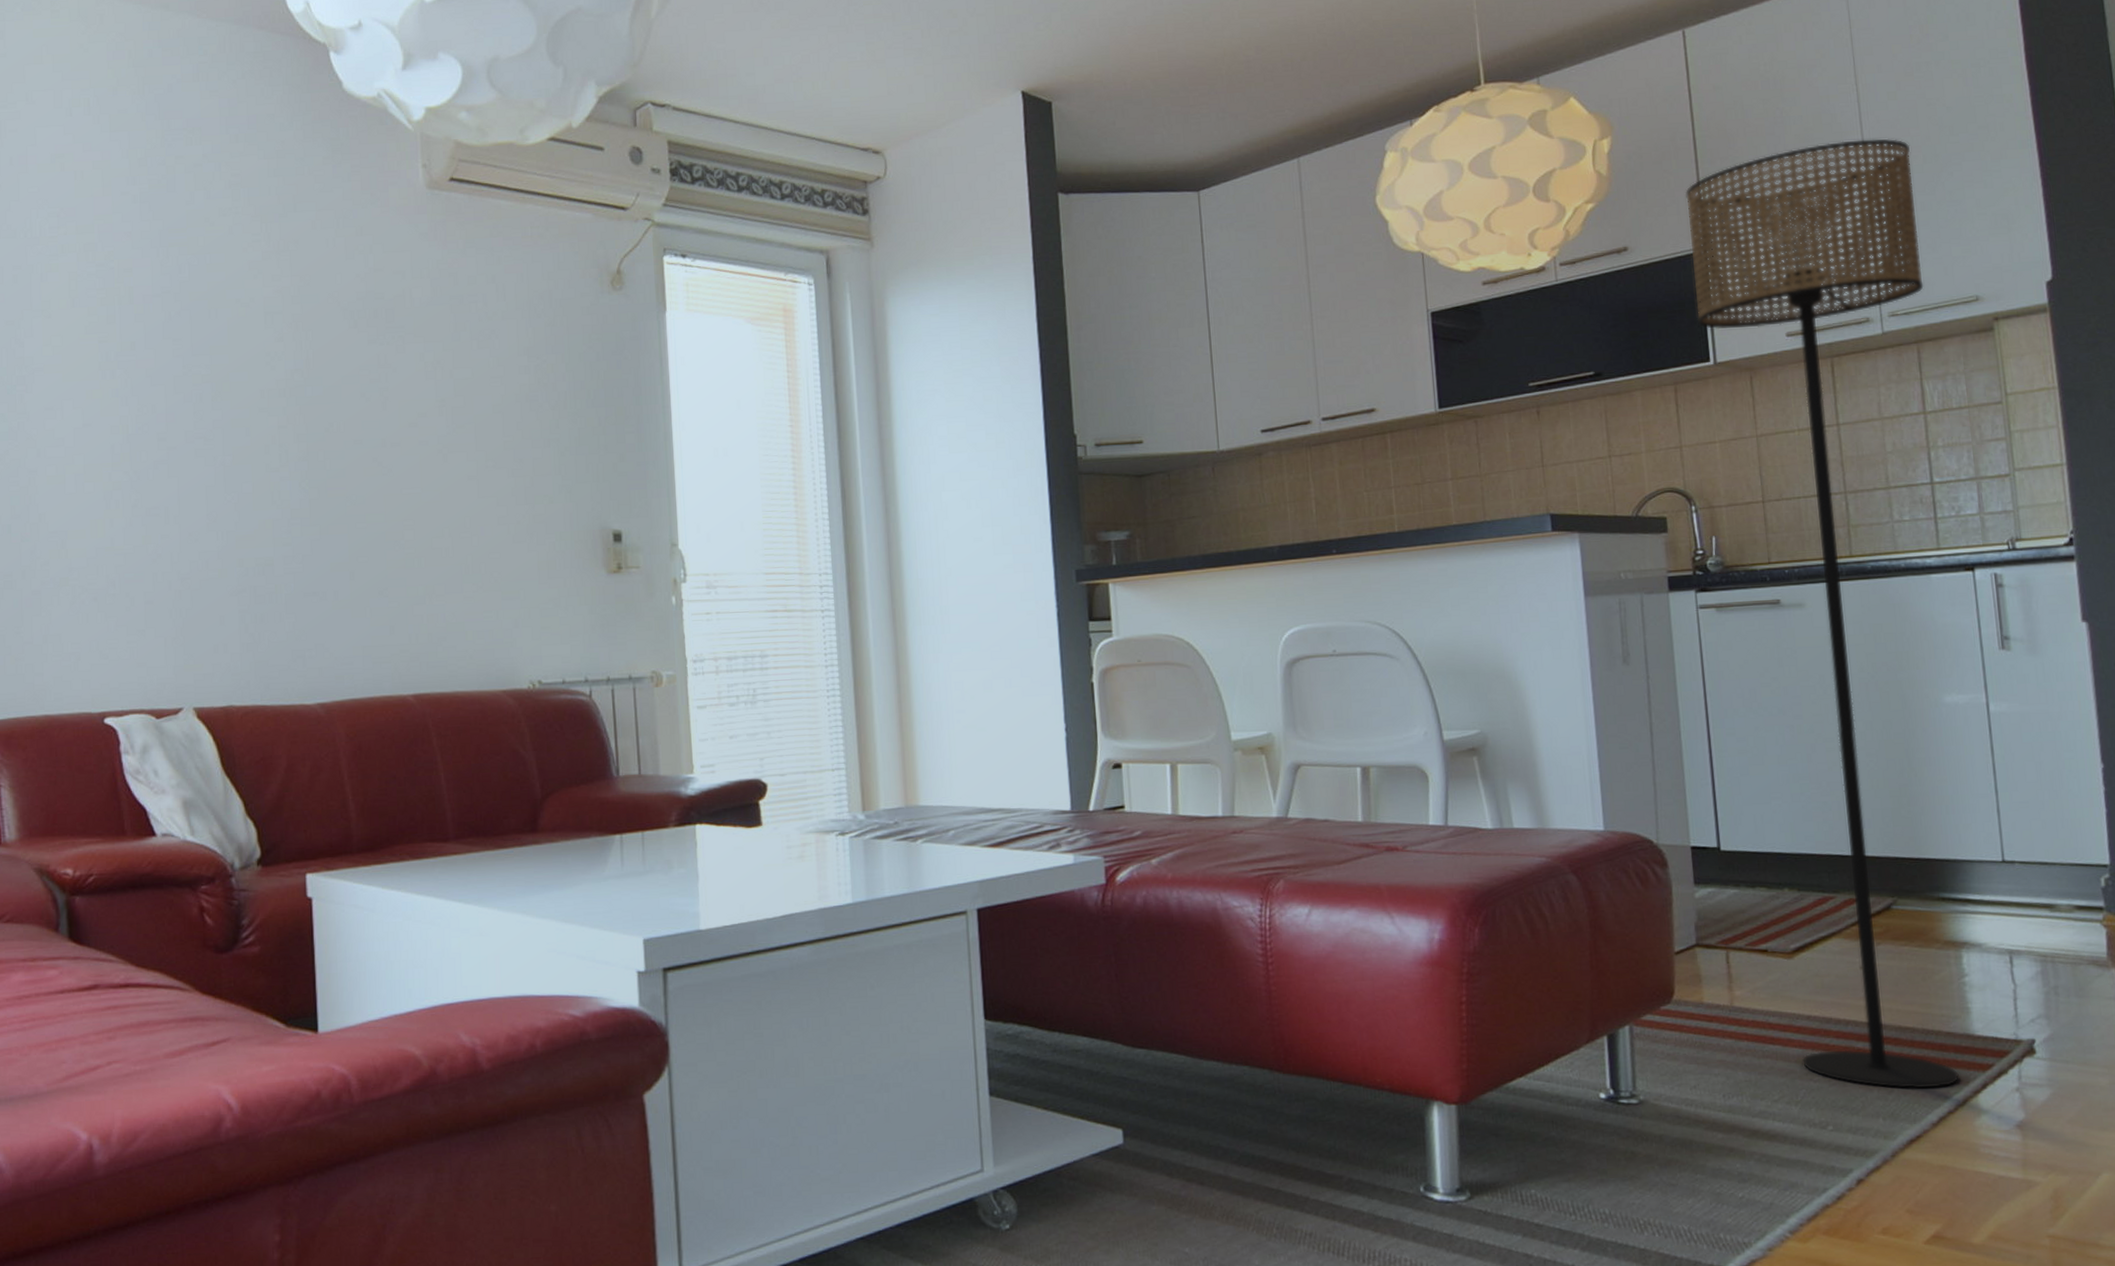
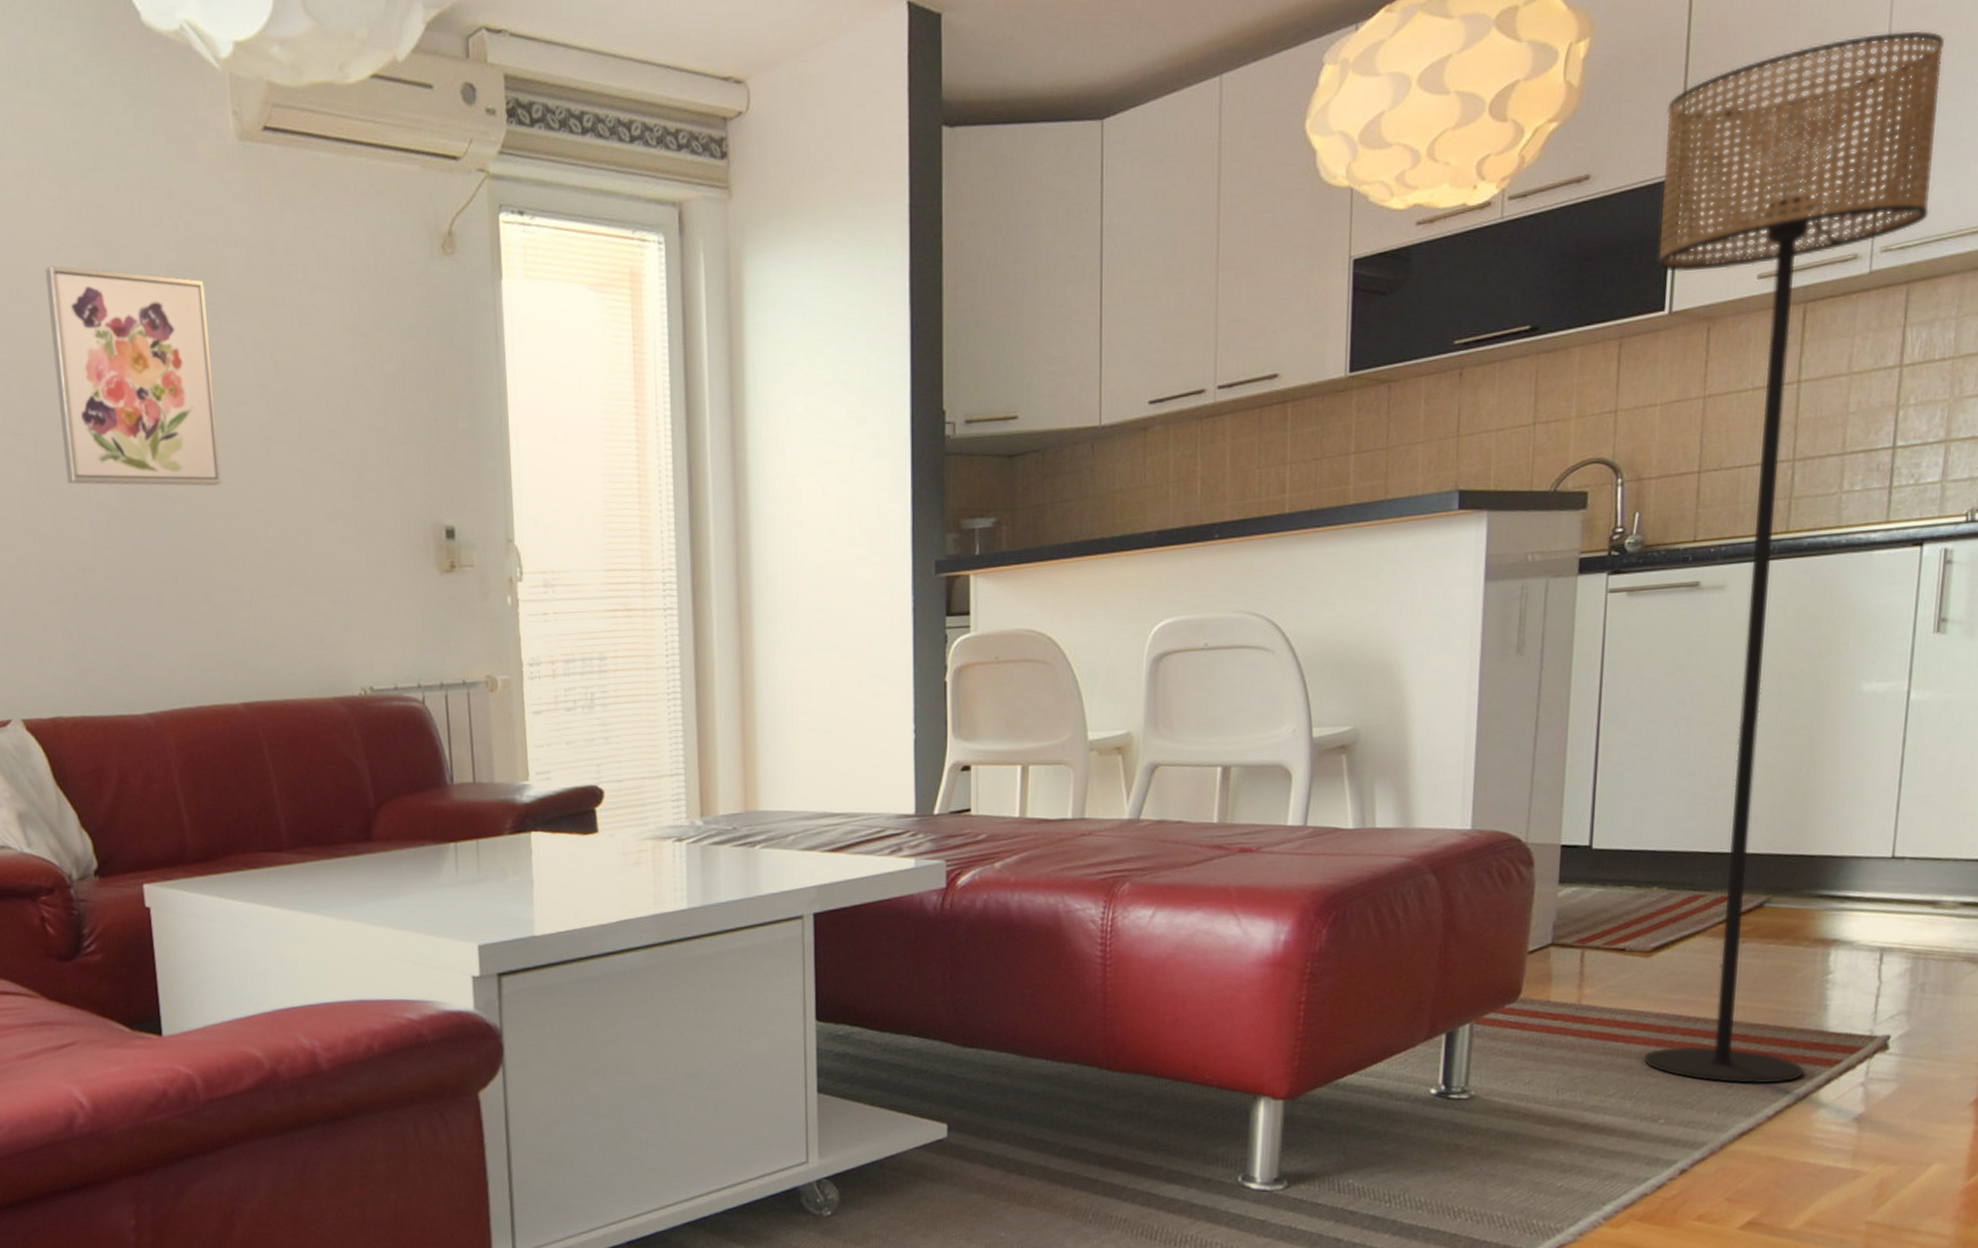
wall art: none [242,291,401,490] -> present [45,265,222,487]

